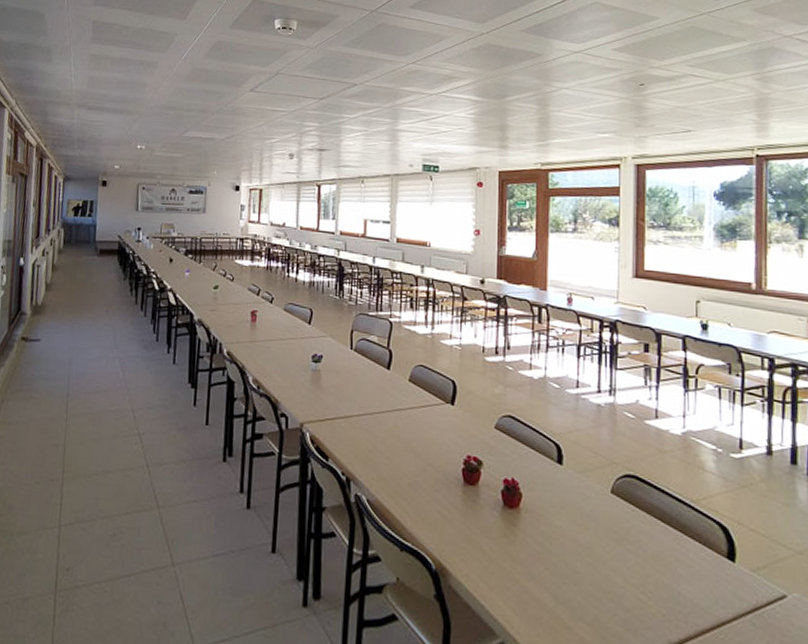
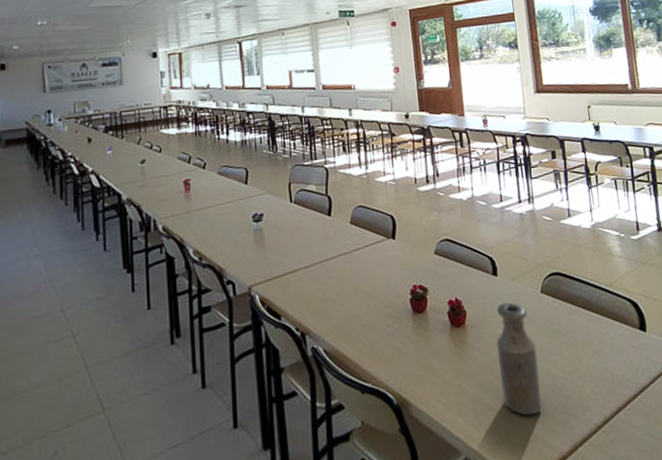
bottle: none [551,494,597,619] -> present [496,302,542,416]

